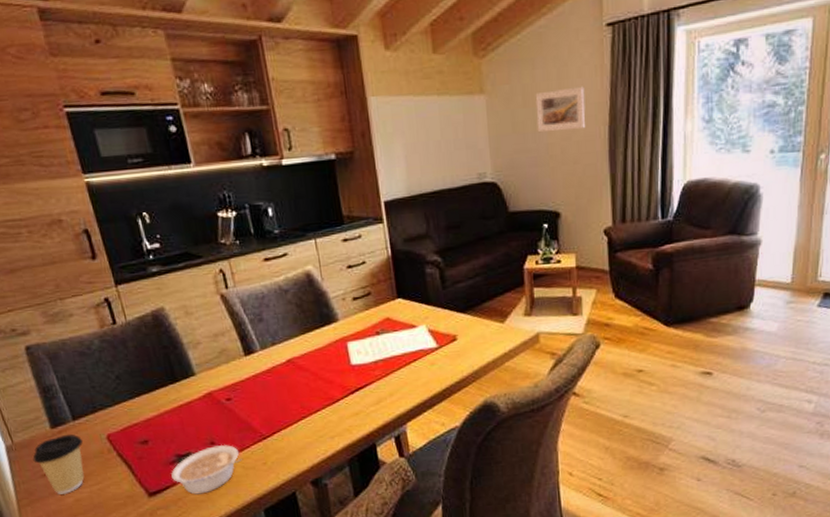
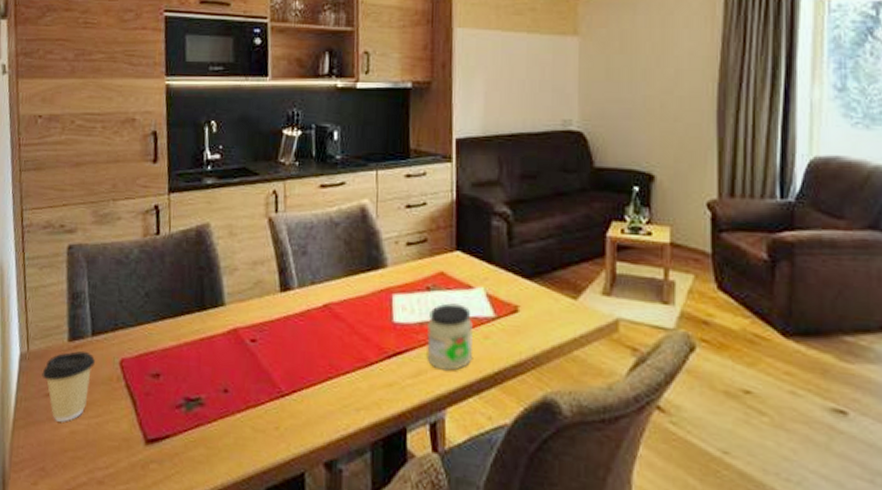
legume: present [171,444,242,495] -> none [174,394,253,454]
jar: none [380,341,423,395] -> present [426,303,474,371]
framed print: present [535,86,586,133] -> none [634,37,692,84]

